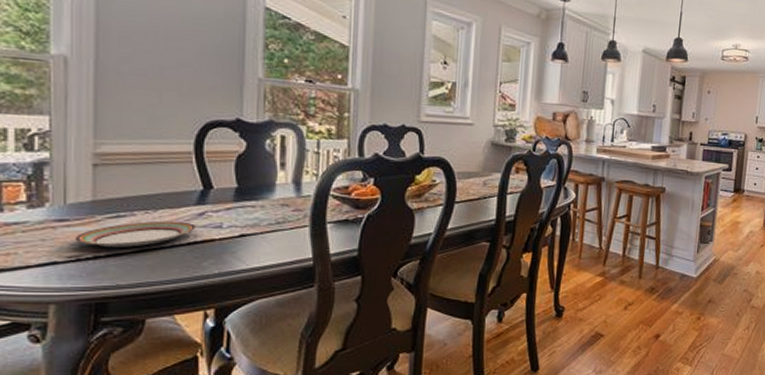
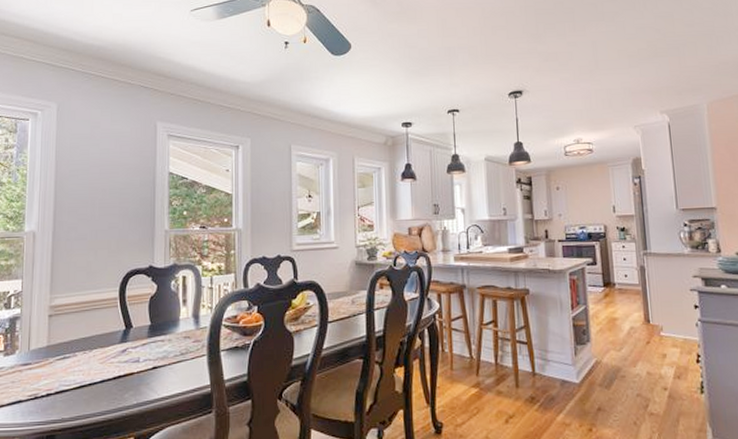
plate: present [74,220,196,247] -> none [34,358,120,385]

